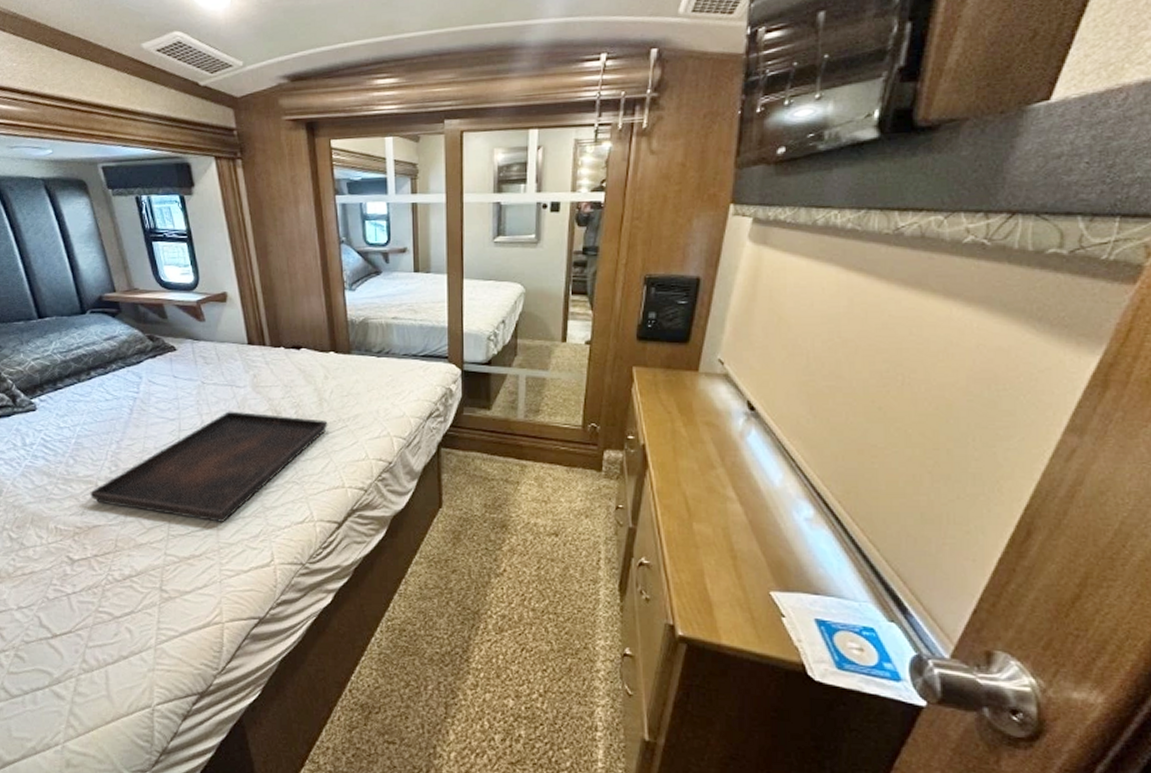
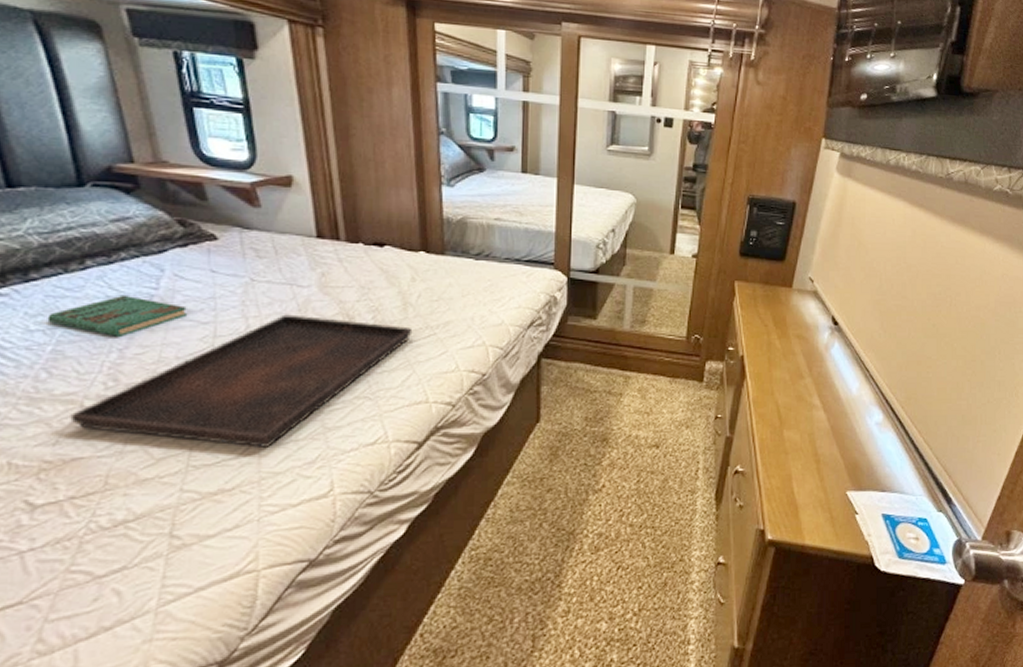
book: none [70,398,160,431] -> present [47,294,188,337]

